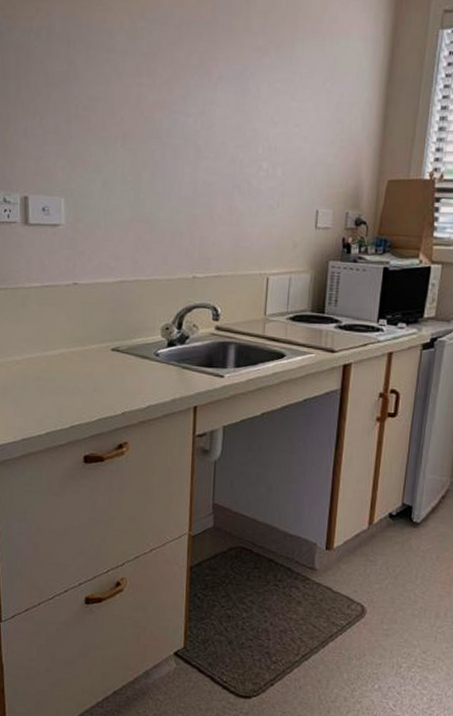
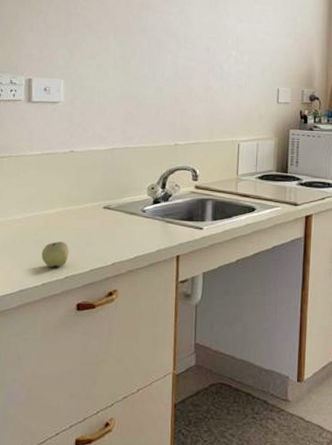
apple: none [44,387,75,415] -> present [41,242,69,267]

